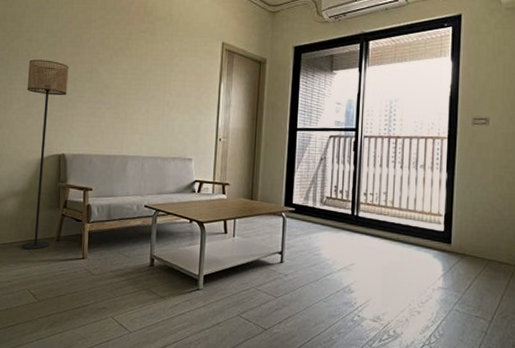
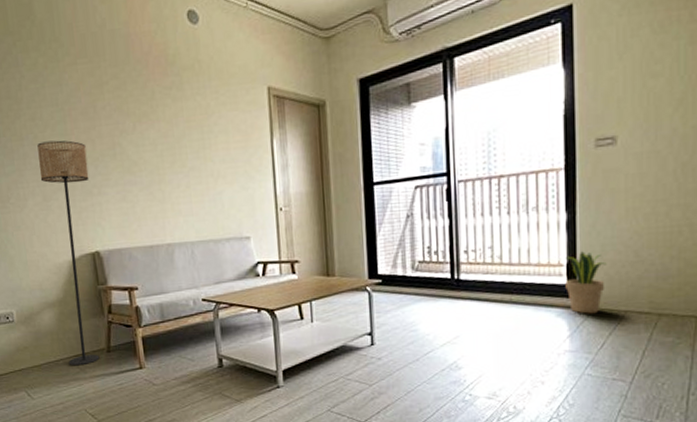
potted plant: none [442,206,476,259] -> present [565,251,607,314]

